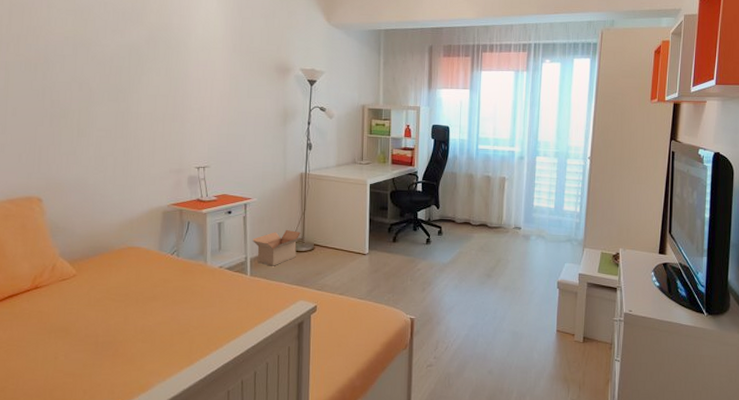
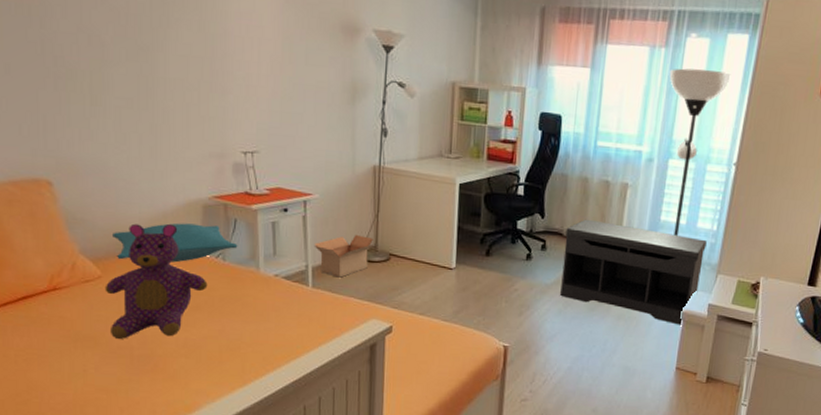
teddy bear: none [78,228,164,329] -> present [105,223,208,340]
pillow: none [88,227,190,260] -> present [113,223,238,263]
bench: none [456,208,572,293] -> present [560,219,707,325]
floor lamp: none [531,86,579,218] -> present [669,68,731,236]

